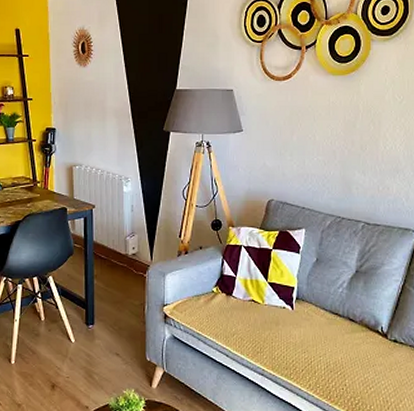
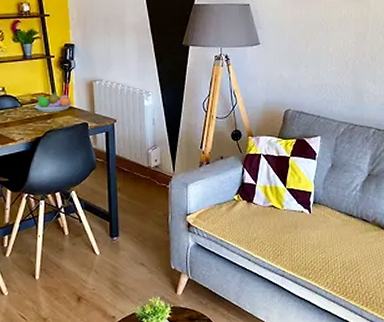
fruit bowl: none [15,176,52,196] -> present [34,92,72,112]

